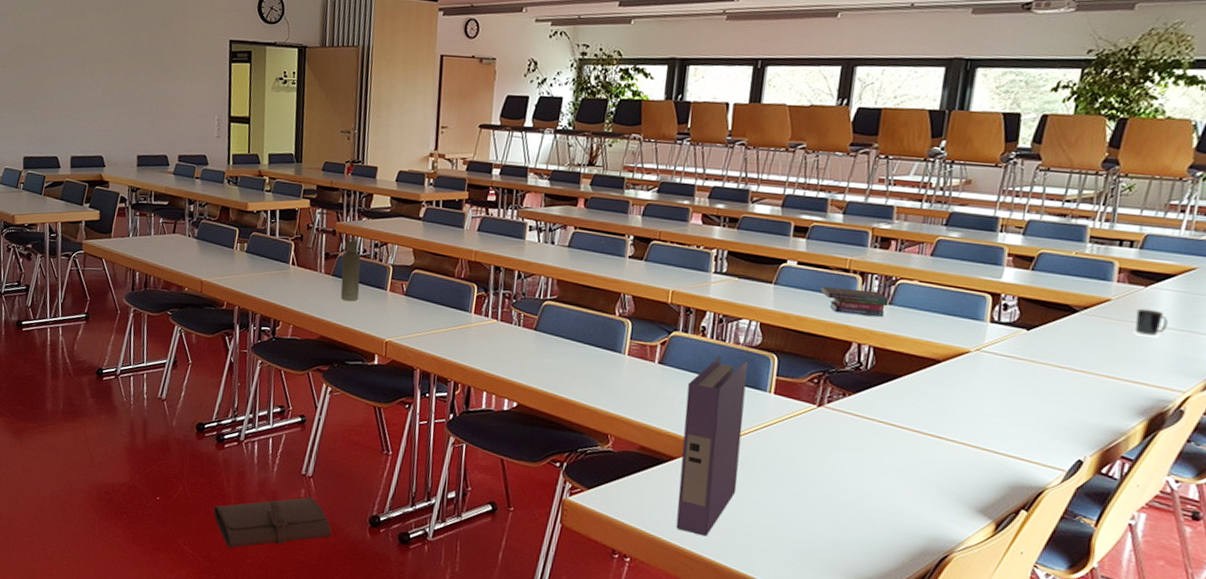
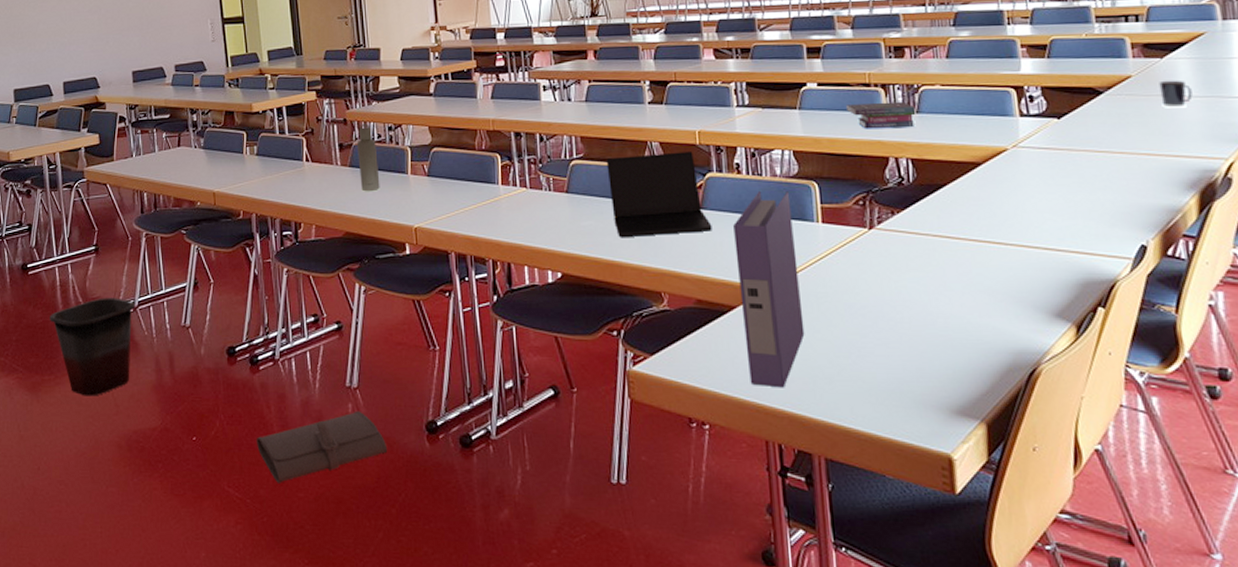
waste bin: none [38,361,118,448] -> present [49,298,135,396]
laptop: none [575,303,668,386] -> present [606,150,712,237]

